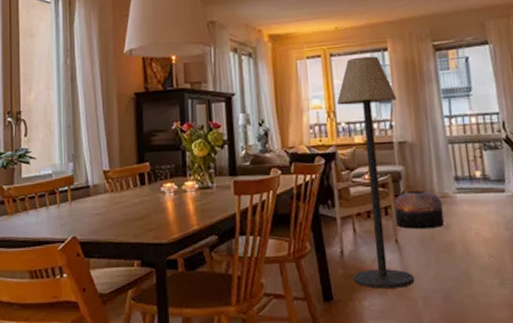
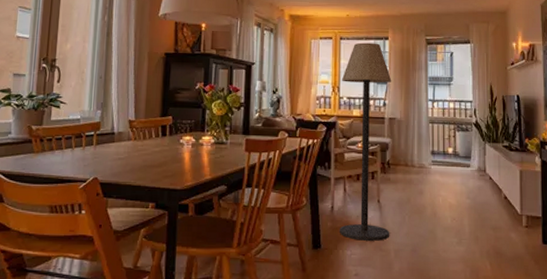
pouf: present [394,191,444,229] -> none [380,160,419,192]

